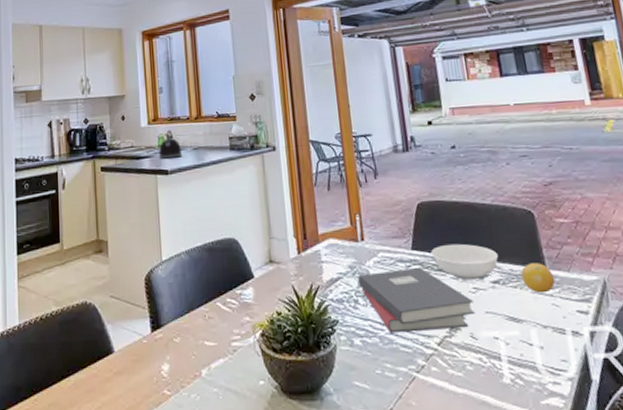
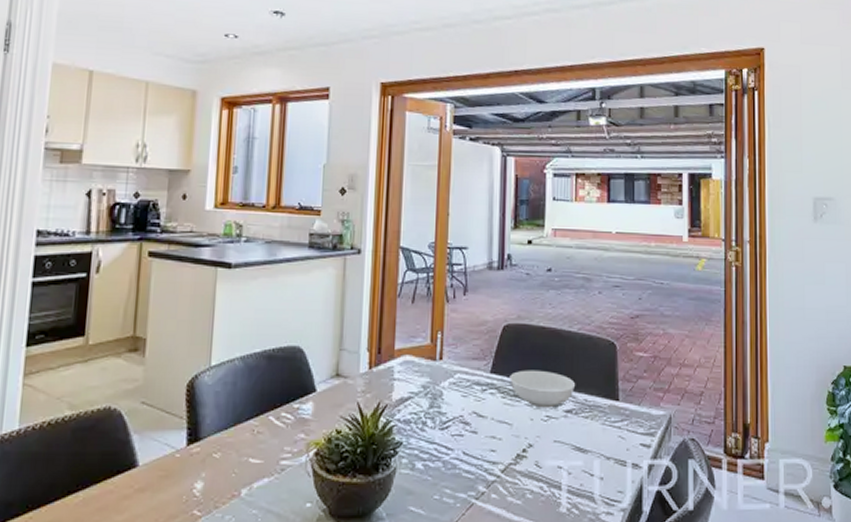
kettle: present [158,129,182,160] -> none [222,216,251,252]
hardback book: present [358,267,475,333] -> none [430,391,543,458]
fruit: present [521,263,555,294] -> none [594,395,625,425]

